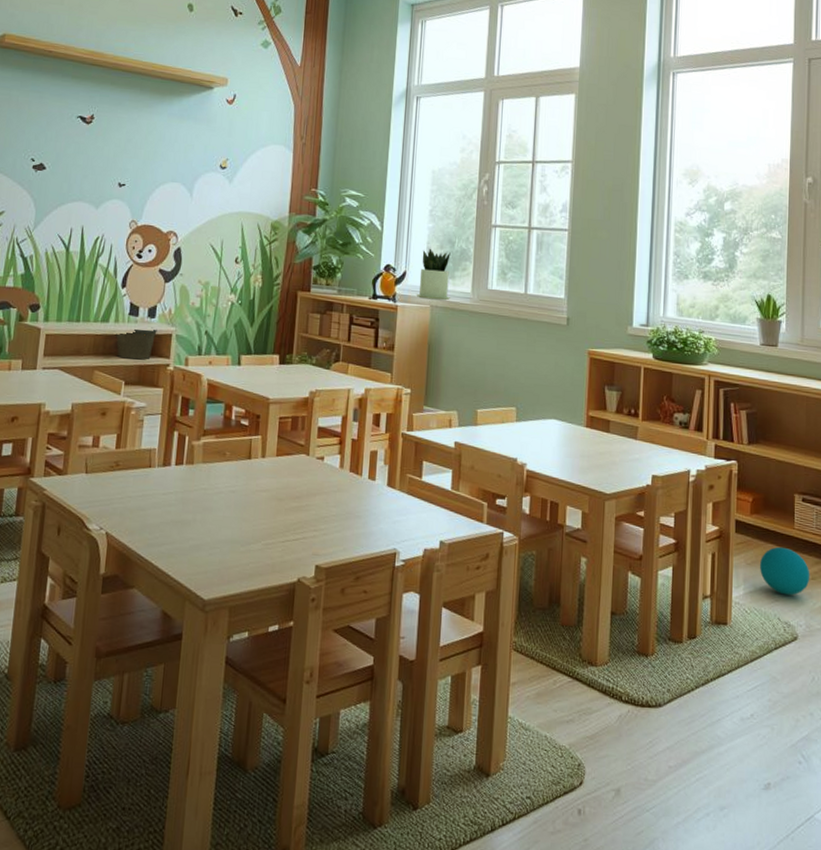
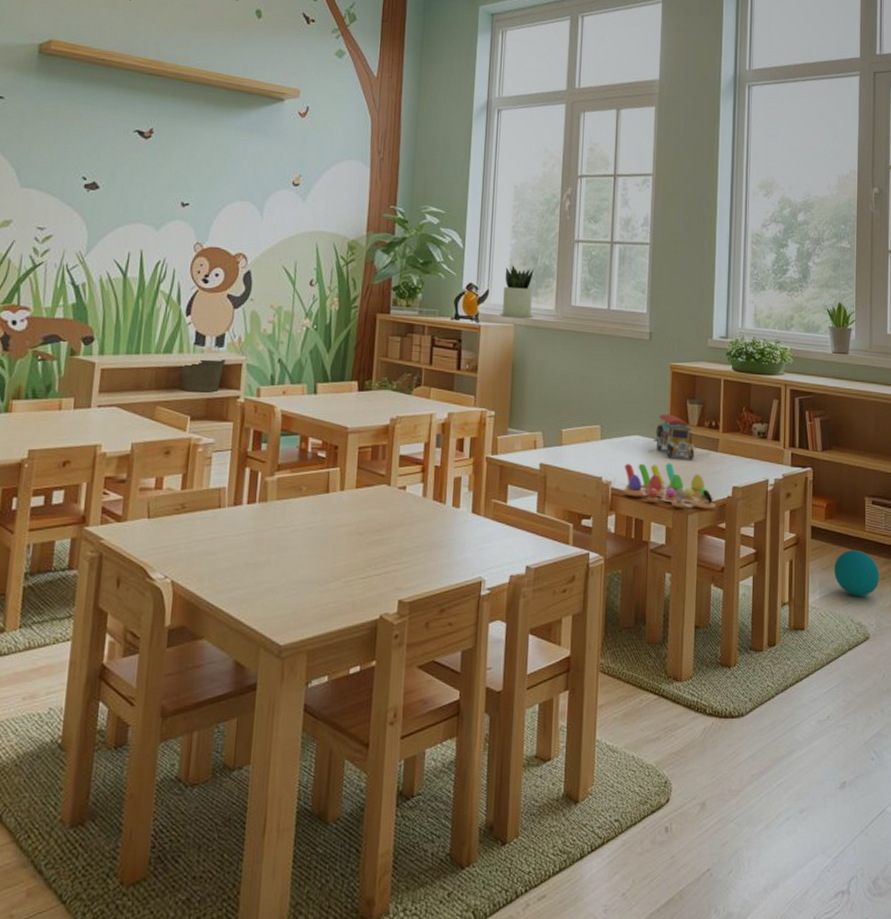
stacking toy: none [539,447,635,497] -> present [624,463,716,509]
toy truck: none [570,399,614,447] -> present [653,414,696,461]

